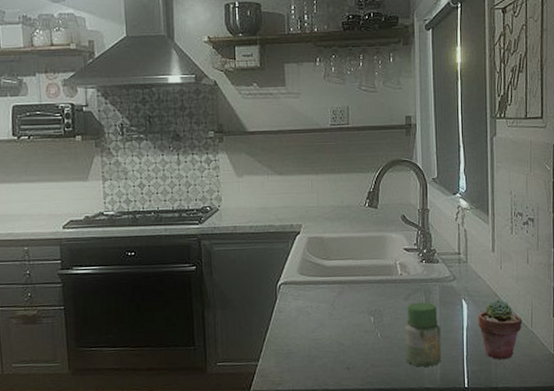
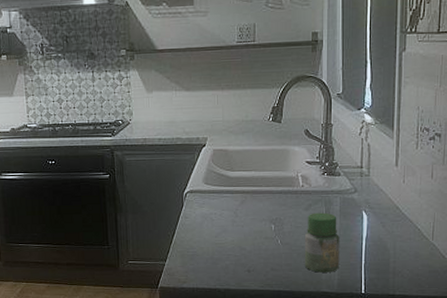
potted succulent: present [478,299,523,359] -> none [378,211,424,269]

